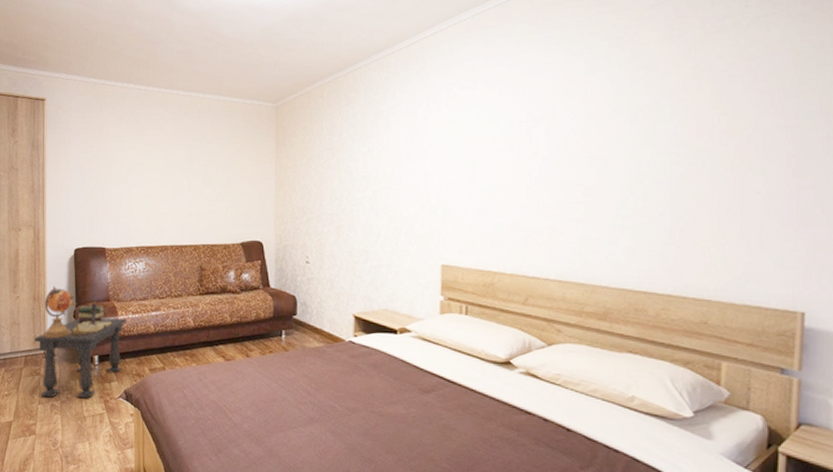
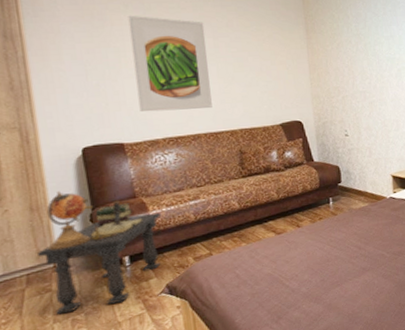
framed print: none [121,127,182,221] -> present [128,15,212,113]

